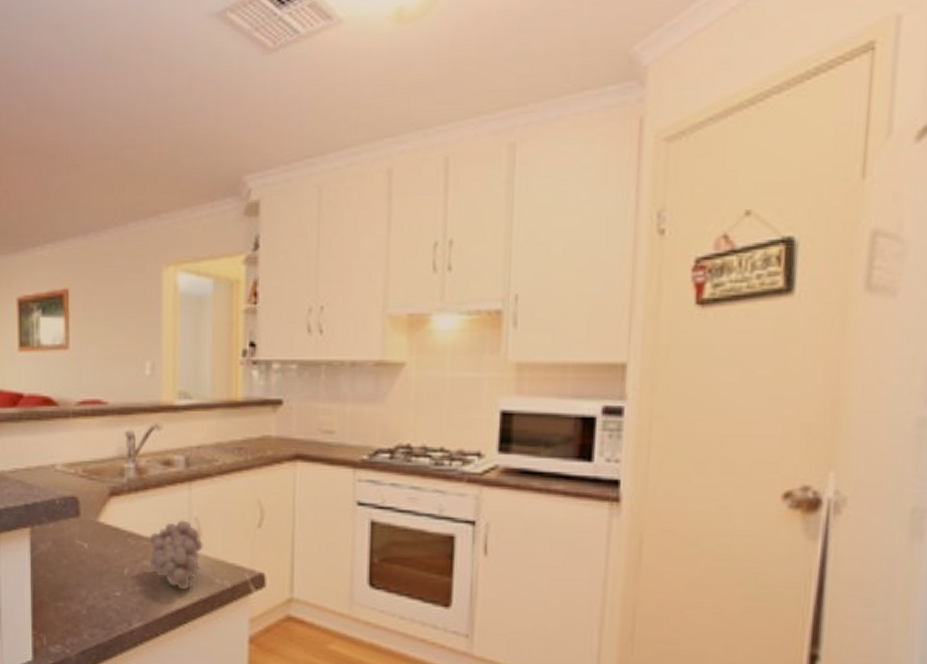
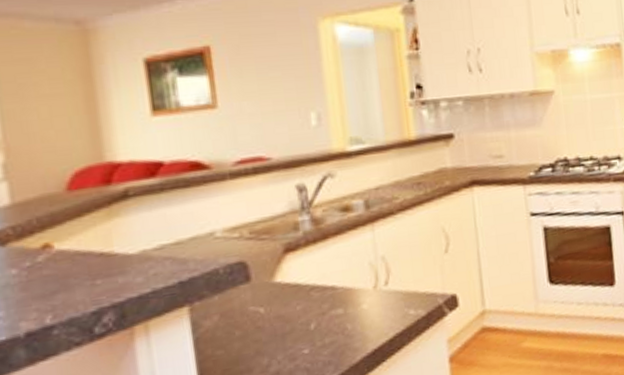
fruit: present [148,520,203,590] -> none [333,261,393,330]

